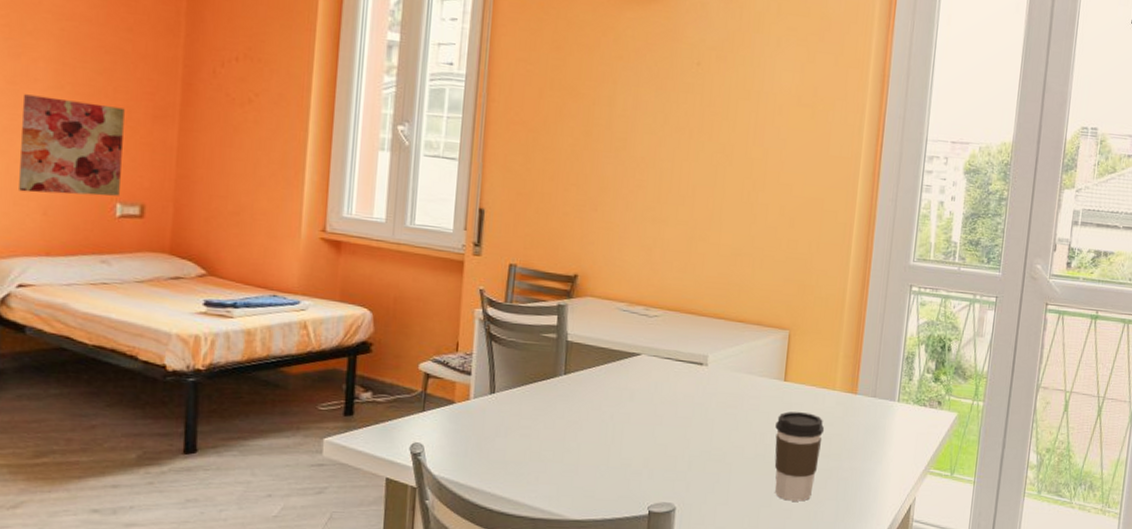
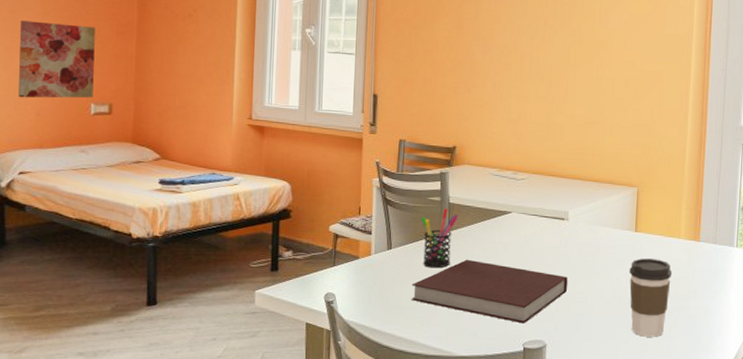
notebook: none [516,407,705,484] -> present [411,259,568,324]
pen holder: none [531,347,577,417] -> present [421,208,458,268]

